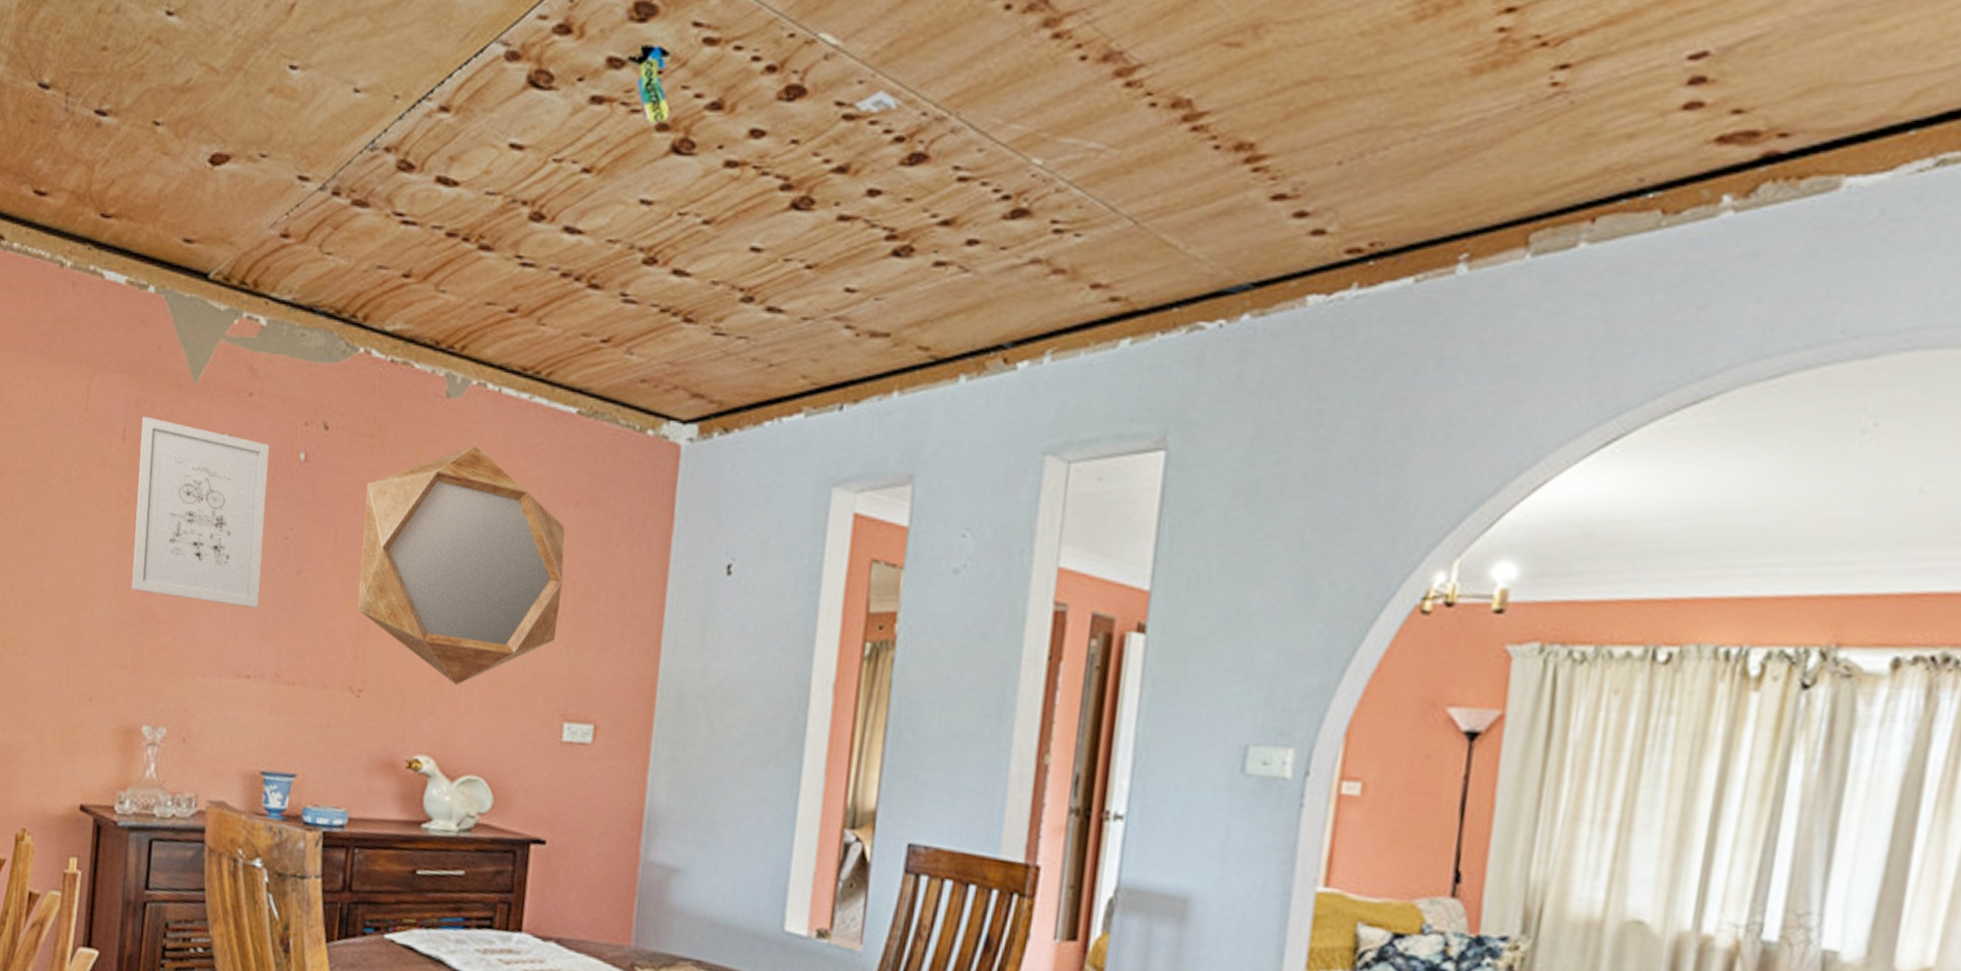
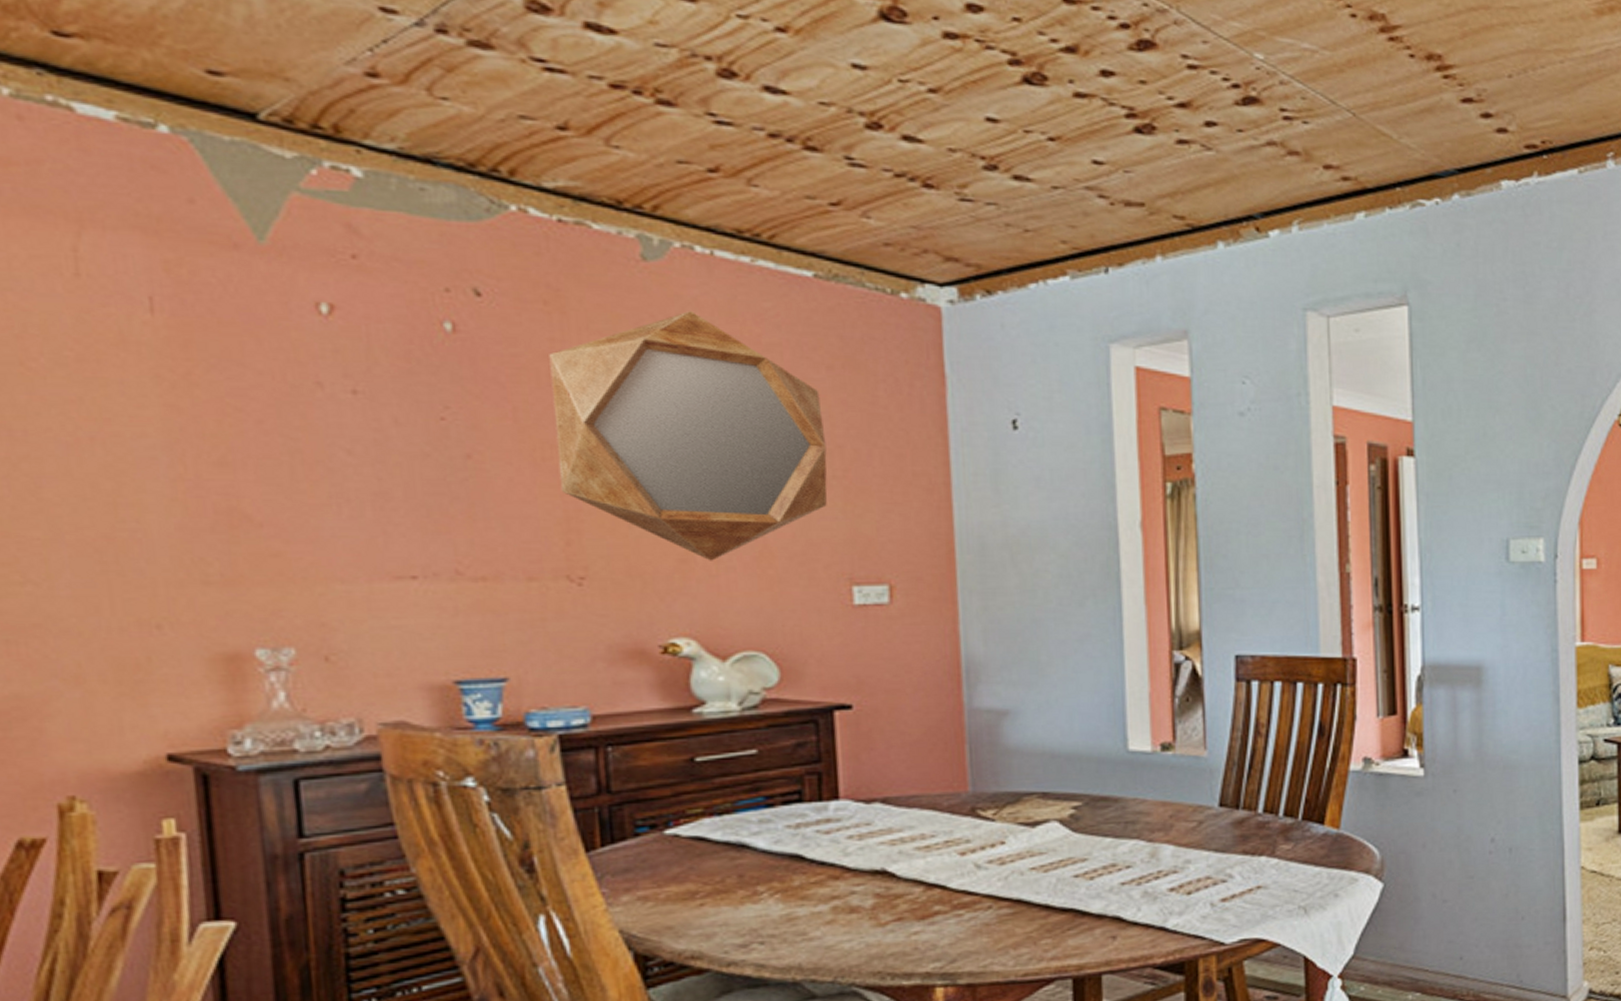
wall art: present [131,416,270,608] -> none [178,282,414,500]

